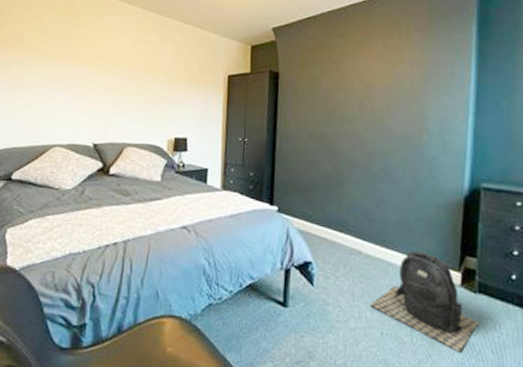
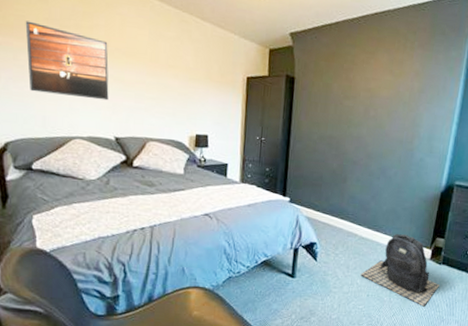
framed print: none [18,36,93,107] -> present [25,21,109,101]

